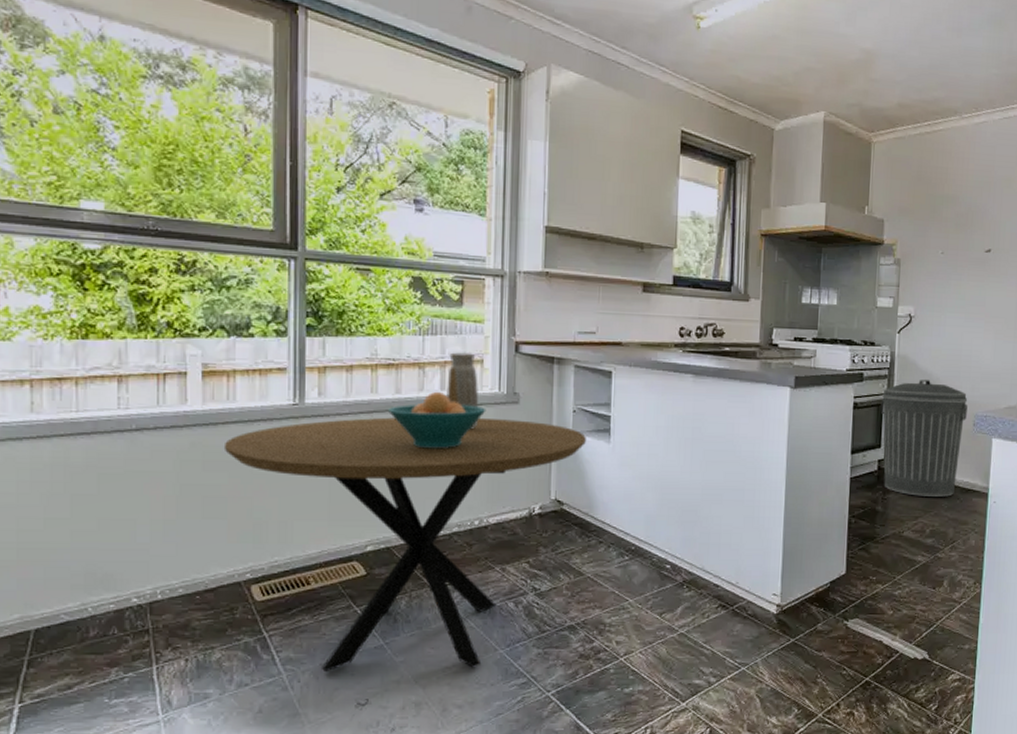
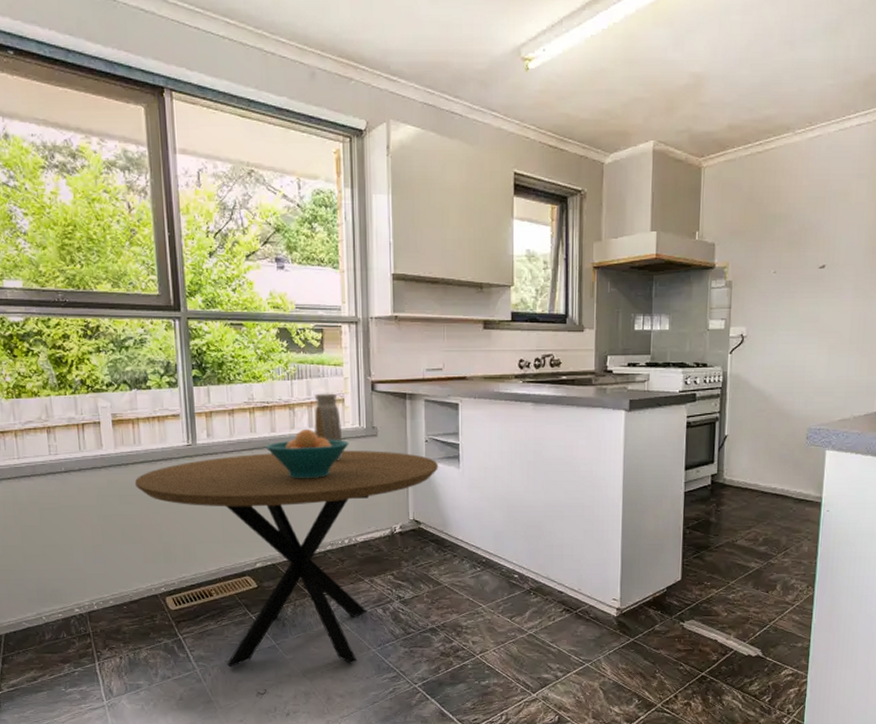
trash can: present [880,380,968,497] -> none [713,397,801,507]

